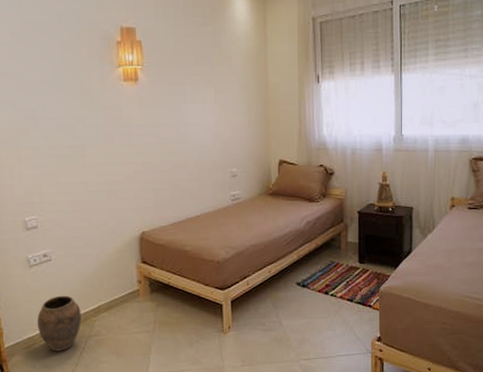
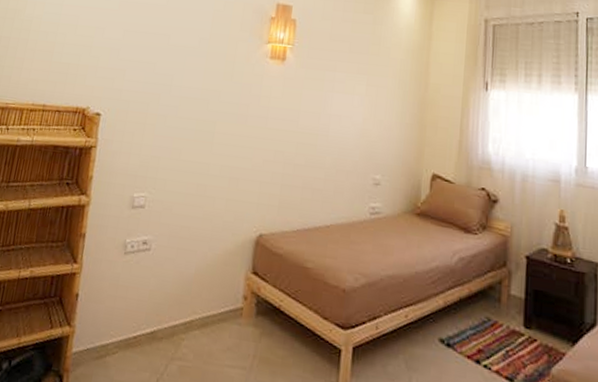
vase: present [37,295,82,352] -> none [115,296,170,373]

